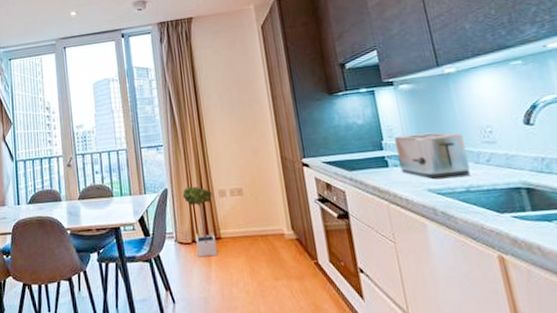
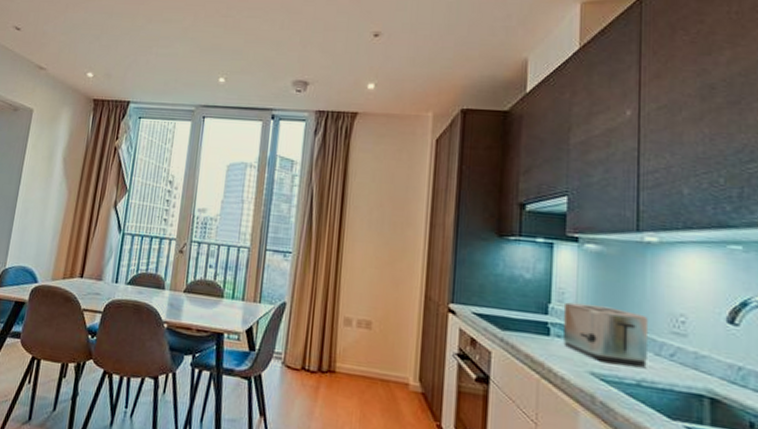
potted tree: present [182,186,218,258] -> none [302,305,336,391]

